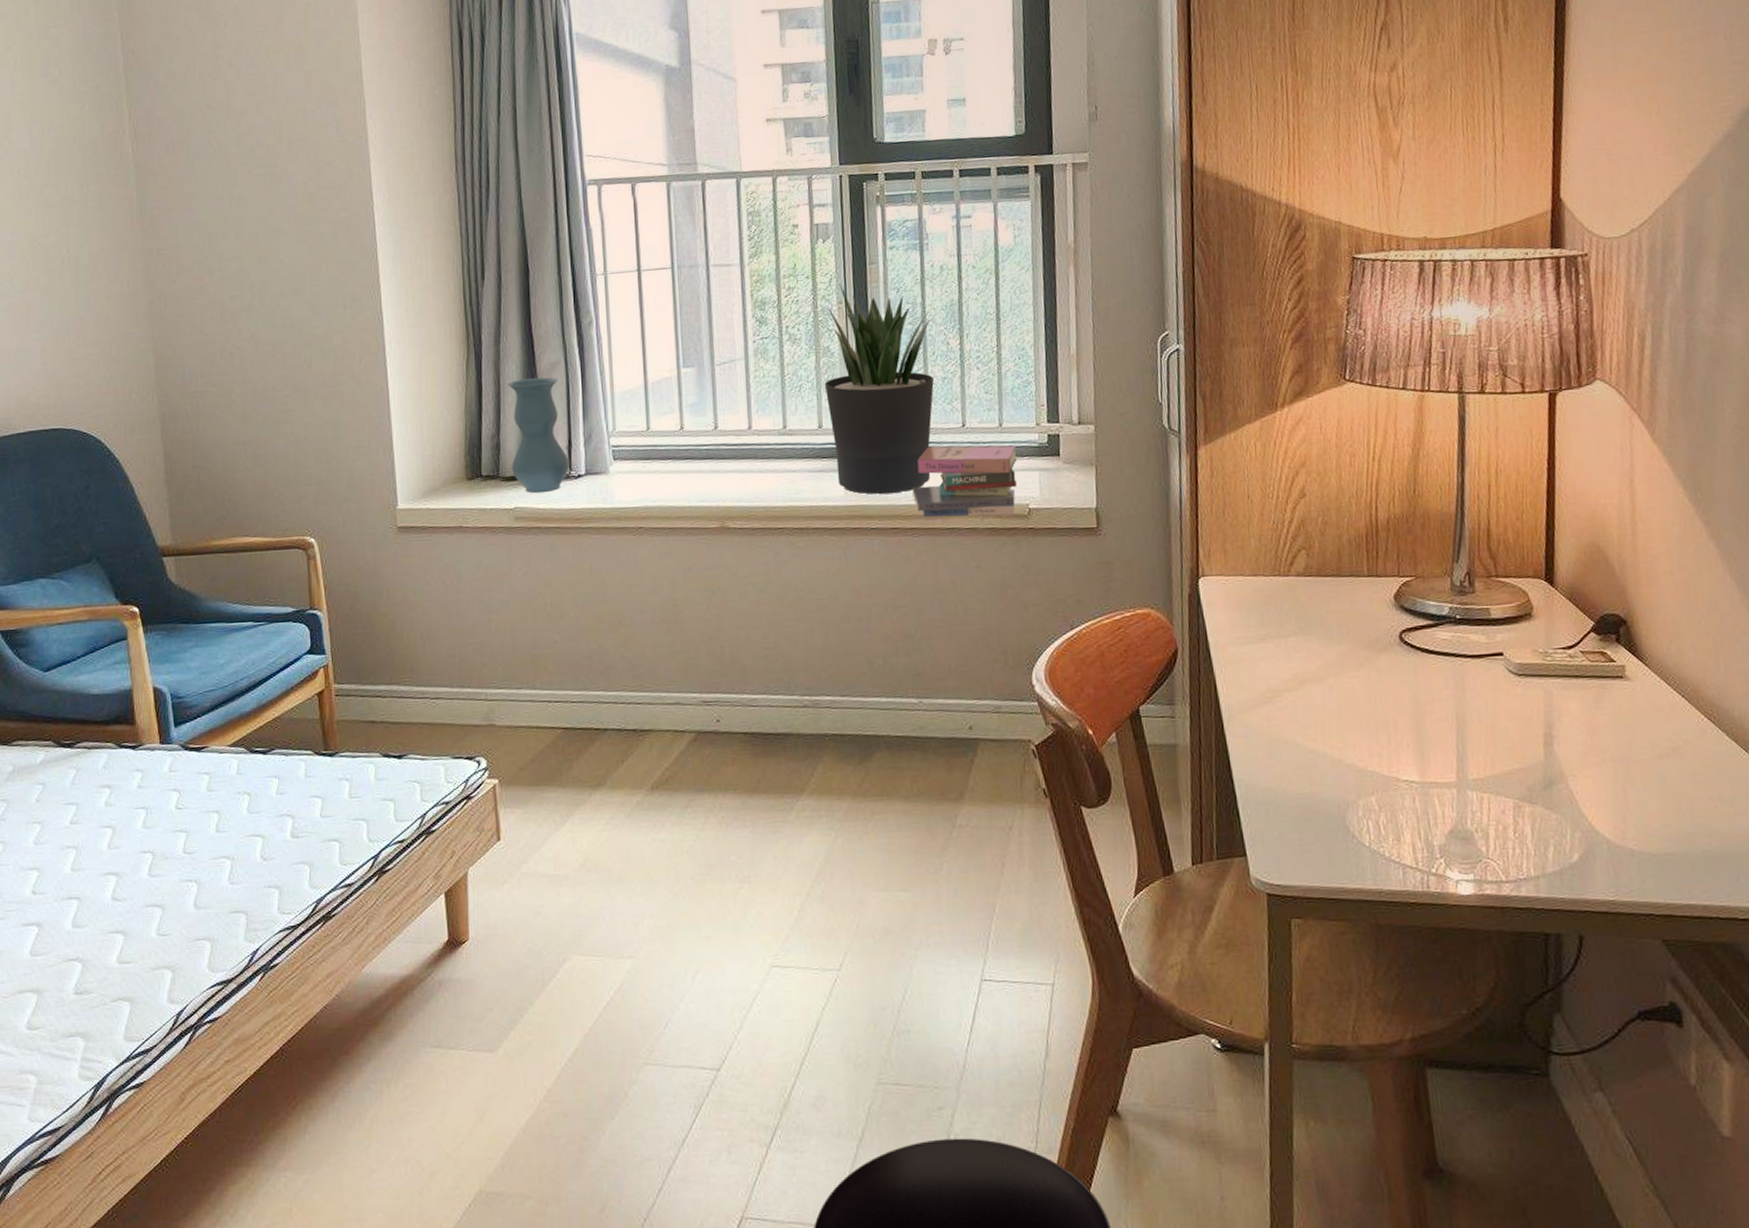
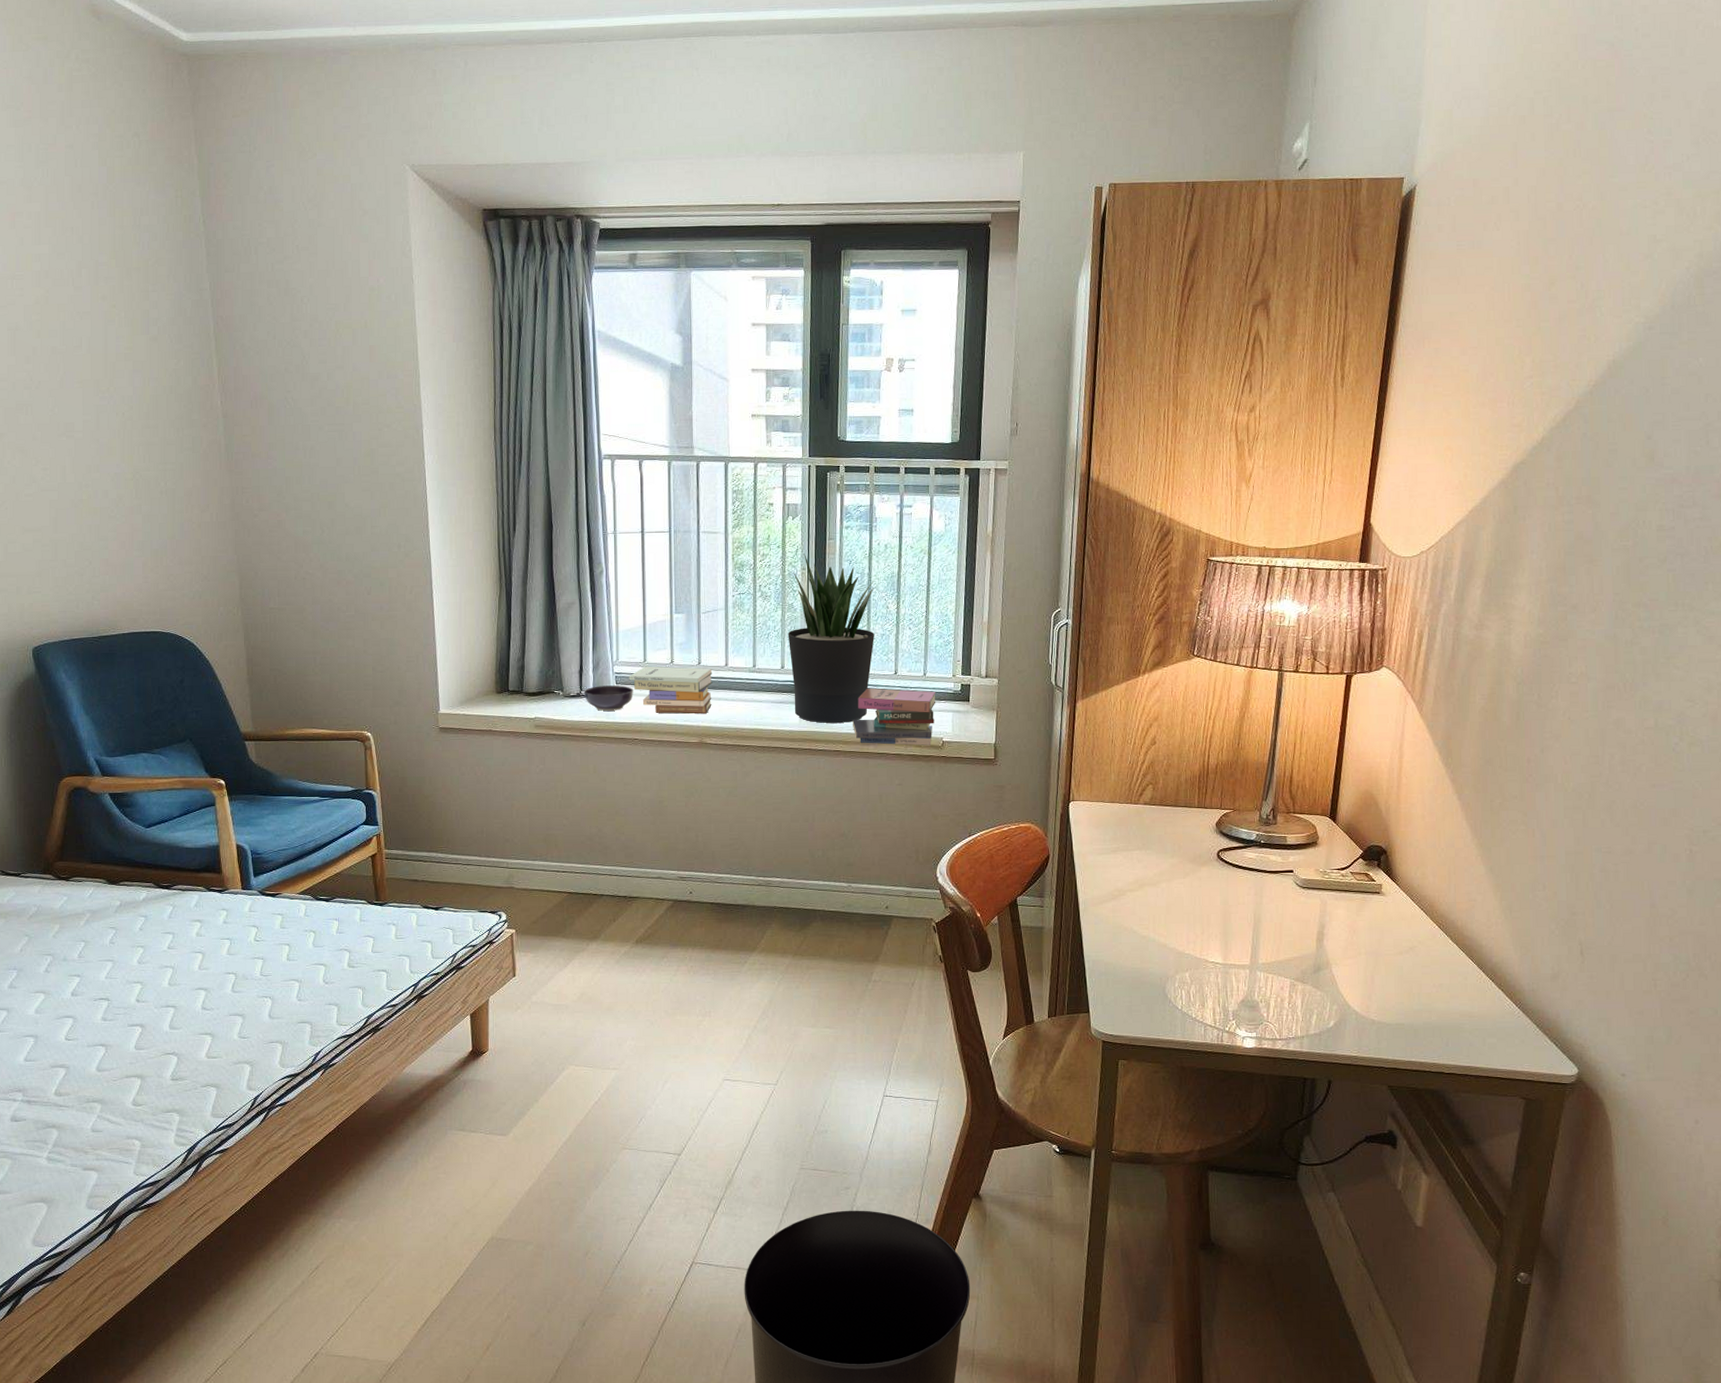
vase: present [507,377,569,494] -> none [532,614,580,707]
bowl: none [573,461,636,495] -> present [583,685,633,711]
books: none [629,433,734,493] -> present [629,666,713,714]

